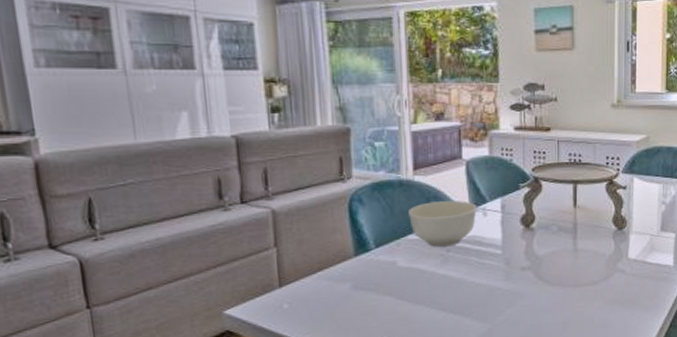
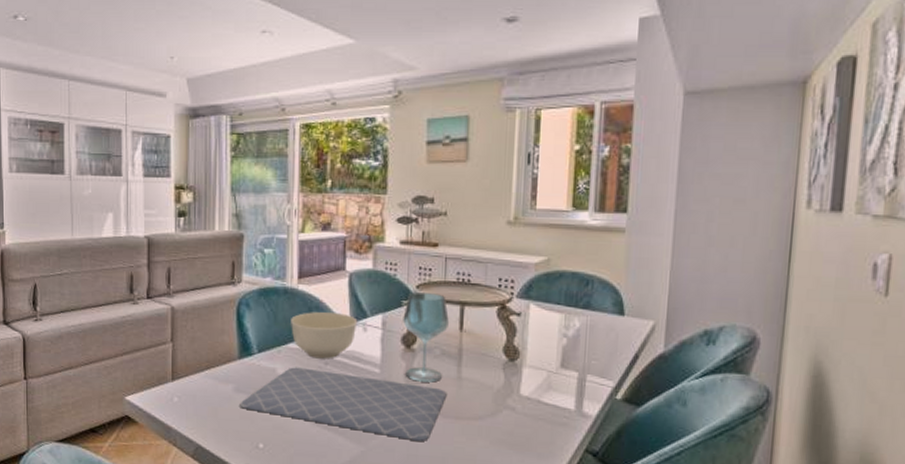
placemat: none [359,257,565,312] -> present [240,367,447,441]
wine glass: none [521,175,565,258] -> present [403,292,450,383]

